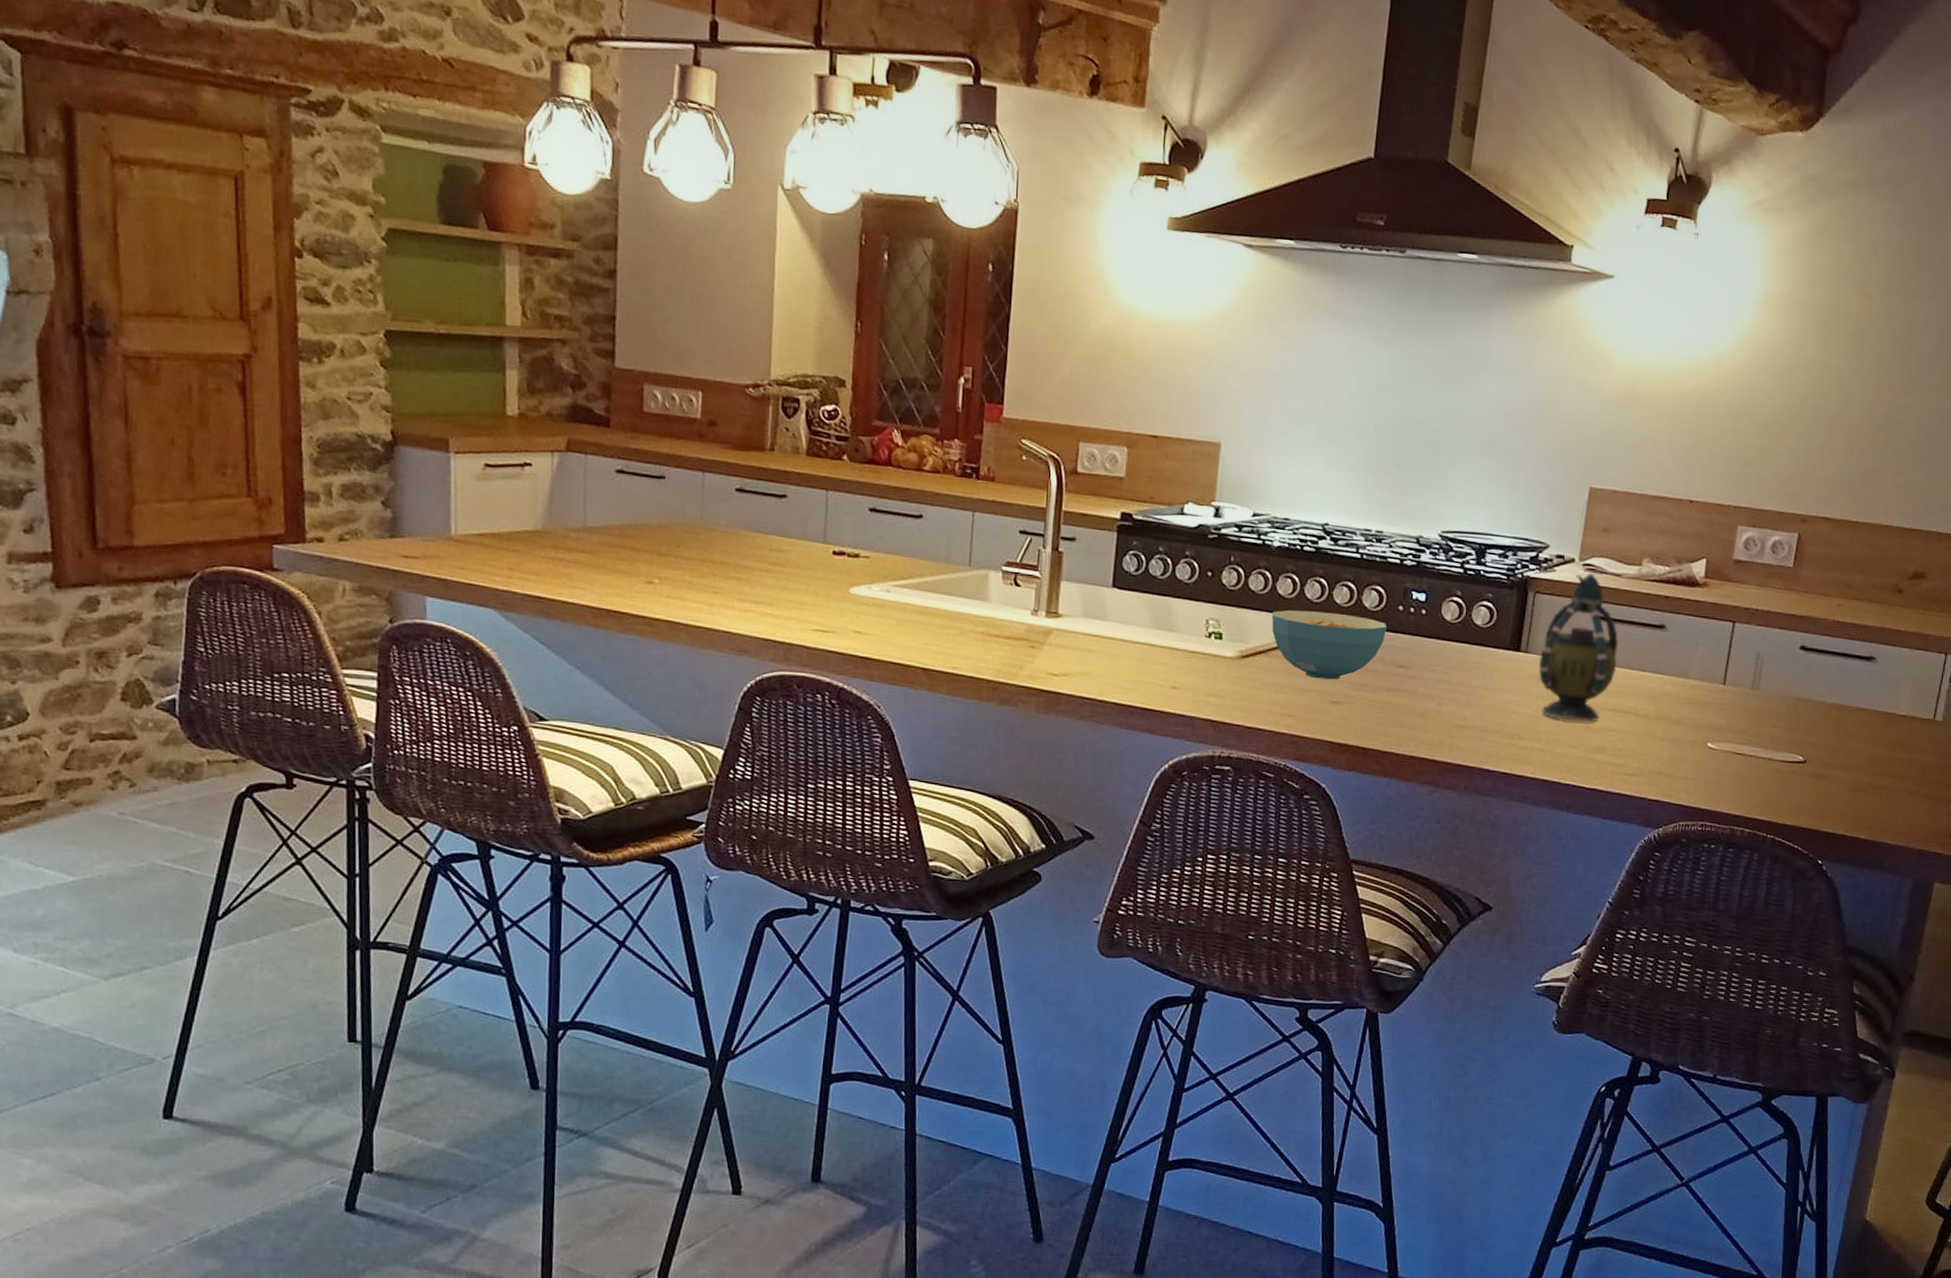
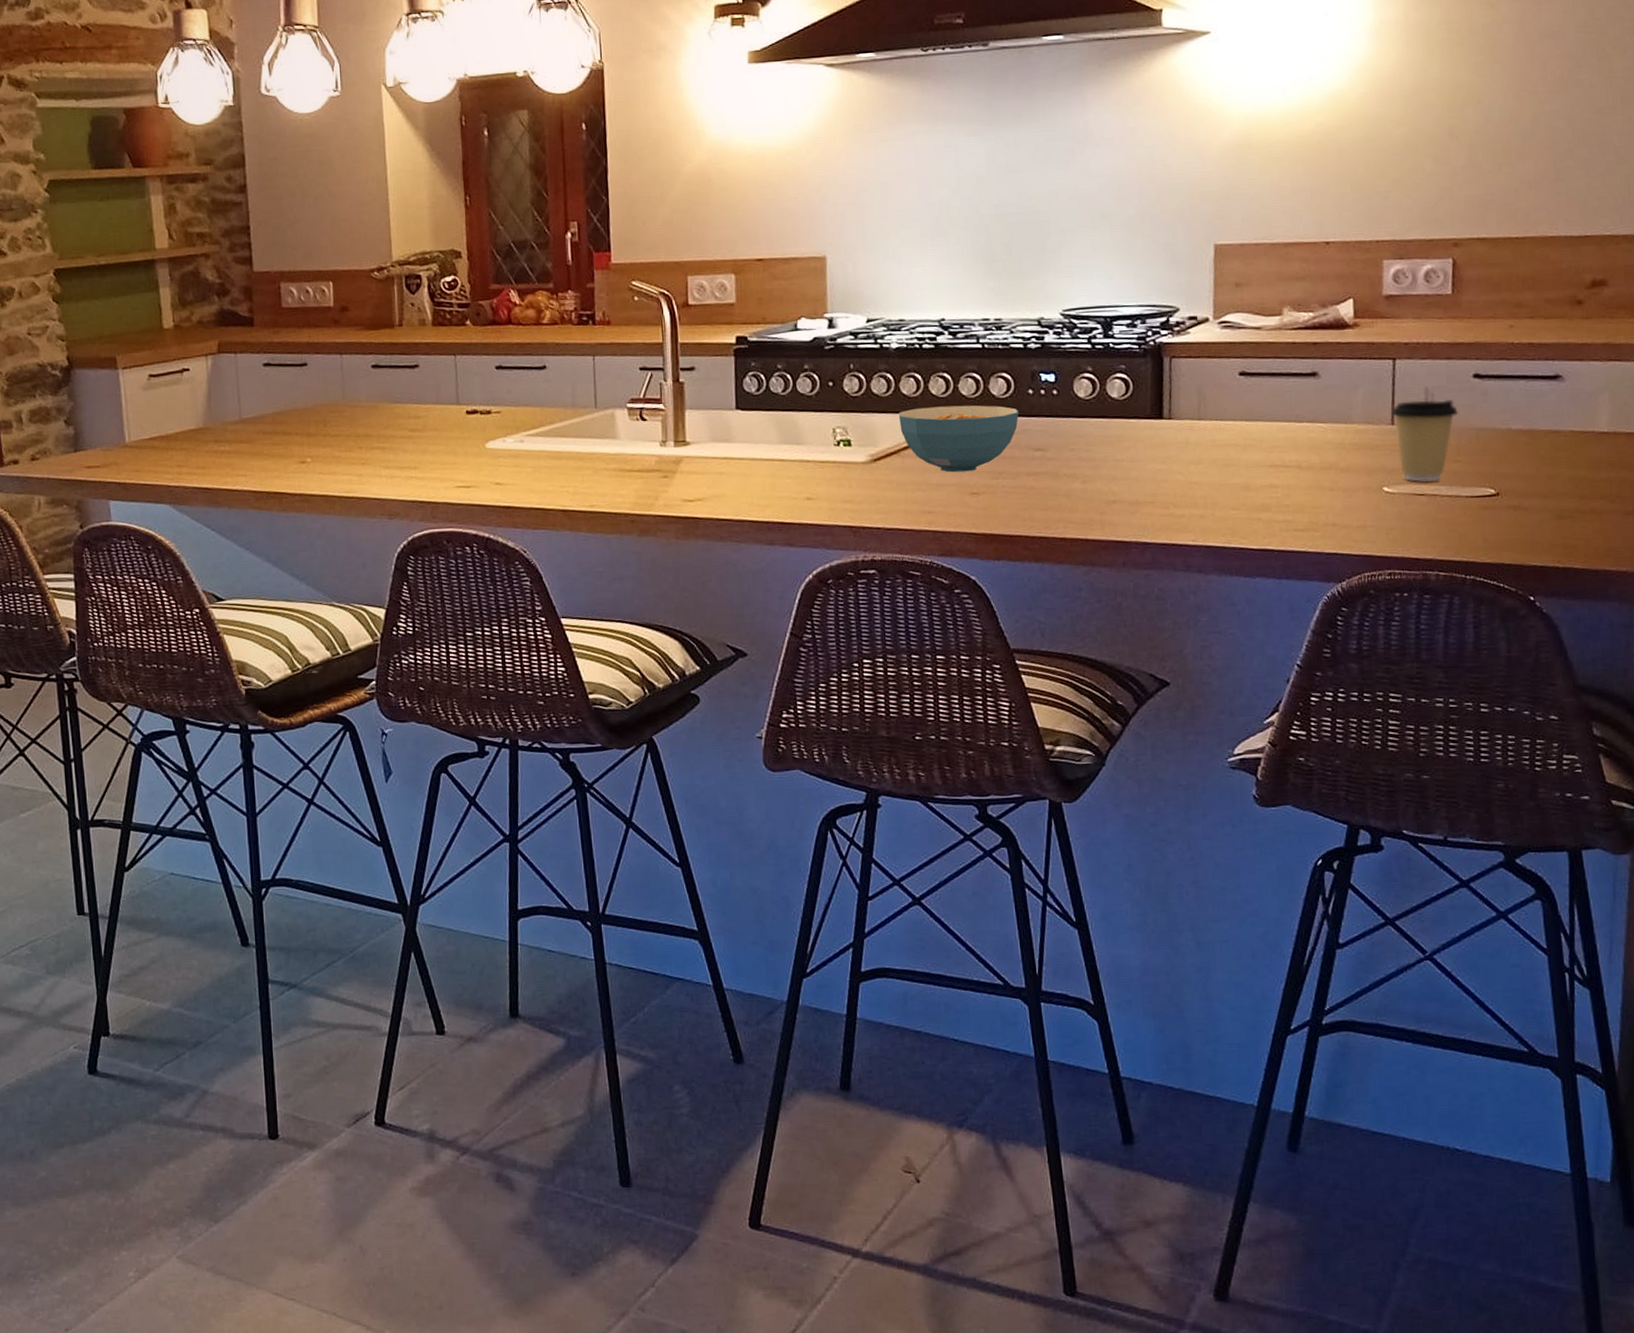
teapot: present [1538,573,1619,722] -> none [1184,330,1270,483]
coffee cup: none [1724,663,1782,743] -> present [1391,399,1458,483]

